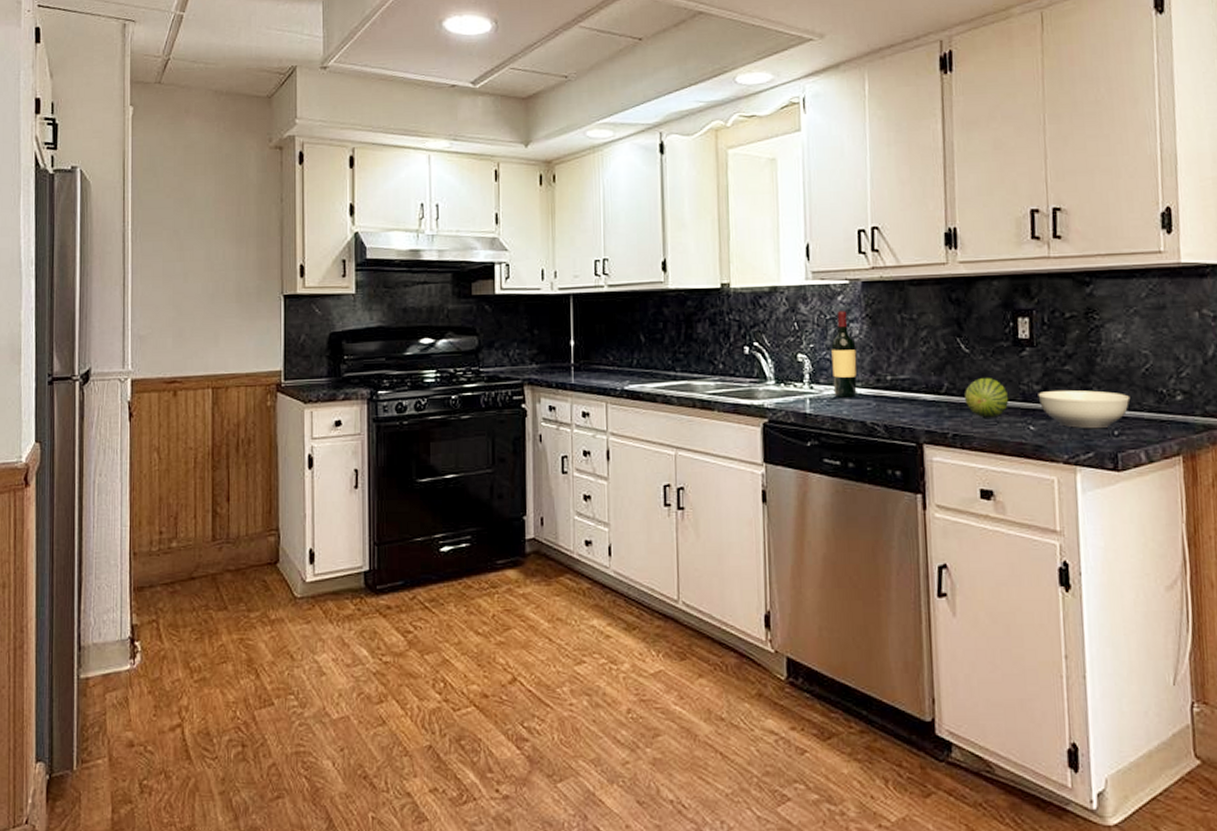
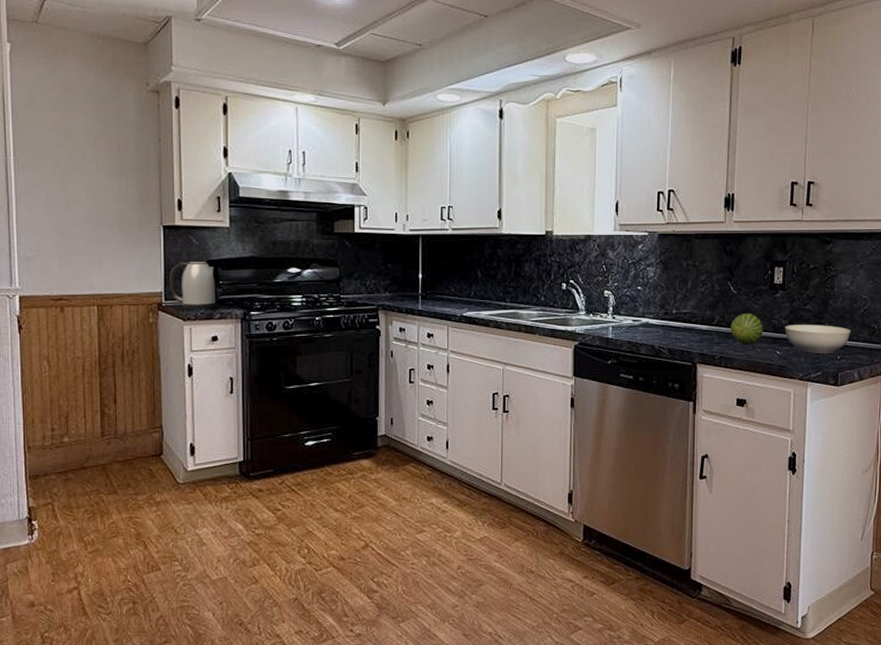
kettle: none [290,332,339,389] -> present [169,259,216,309]
wine bottle: present [831,311,857,398] -> none [631,257,651,327]

